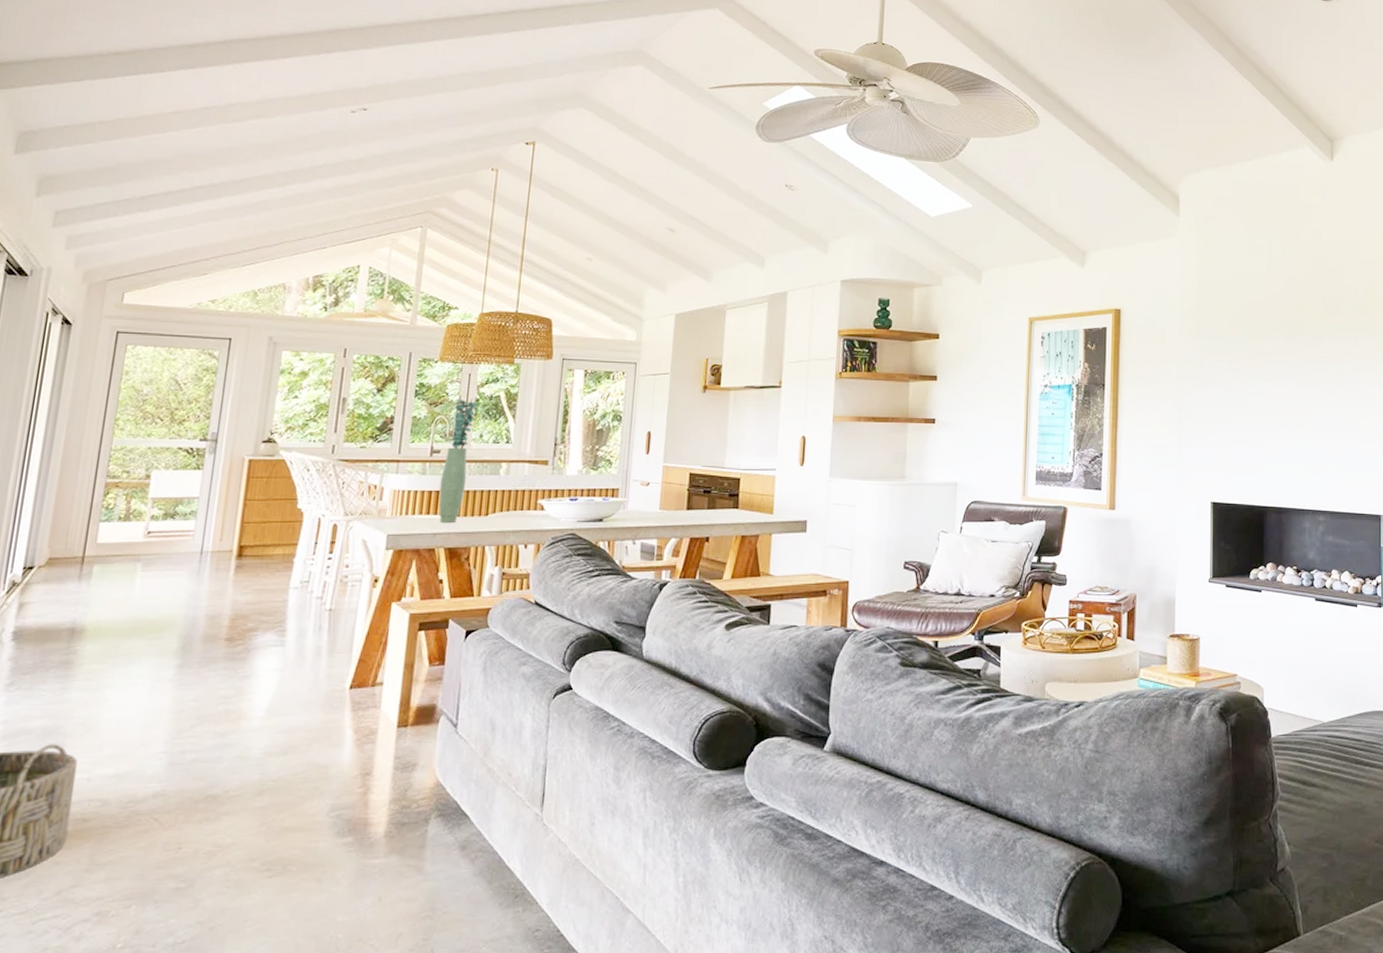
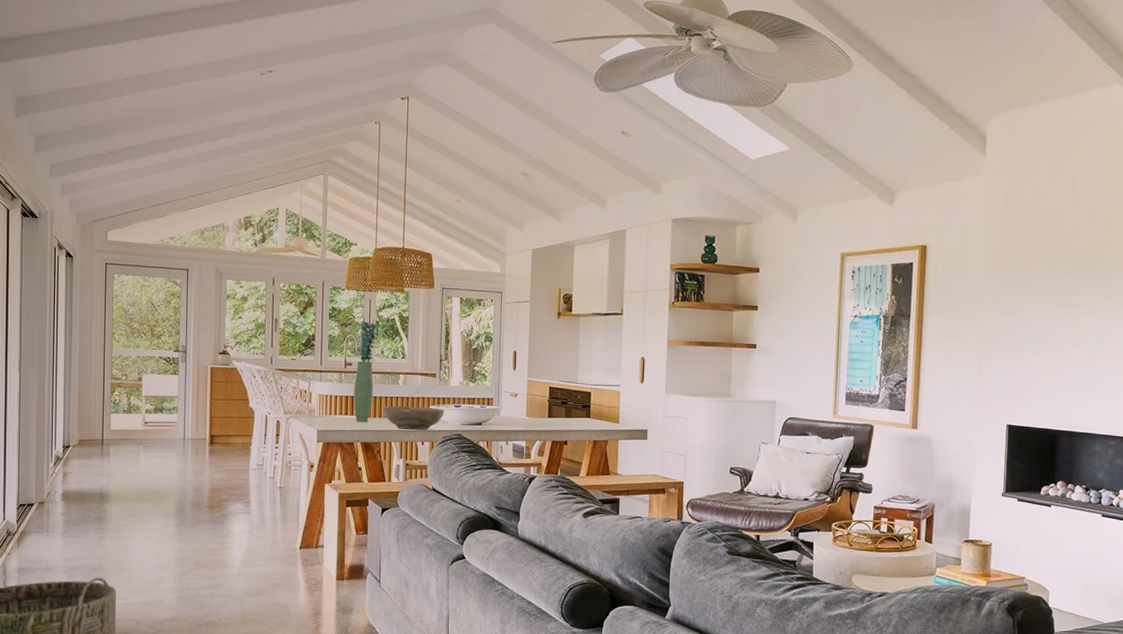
bowl: none [477,501,556,530] -> present [383,406,444,430]

